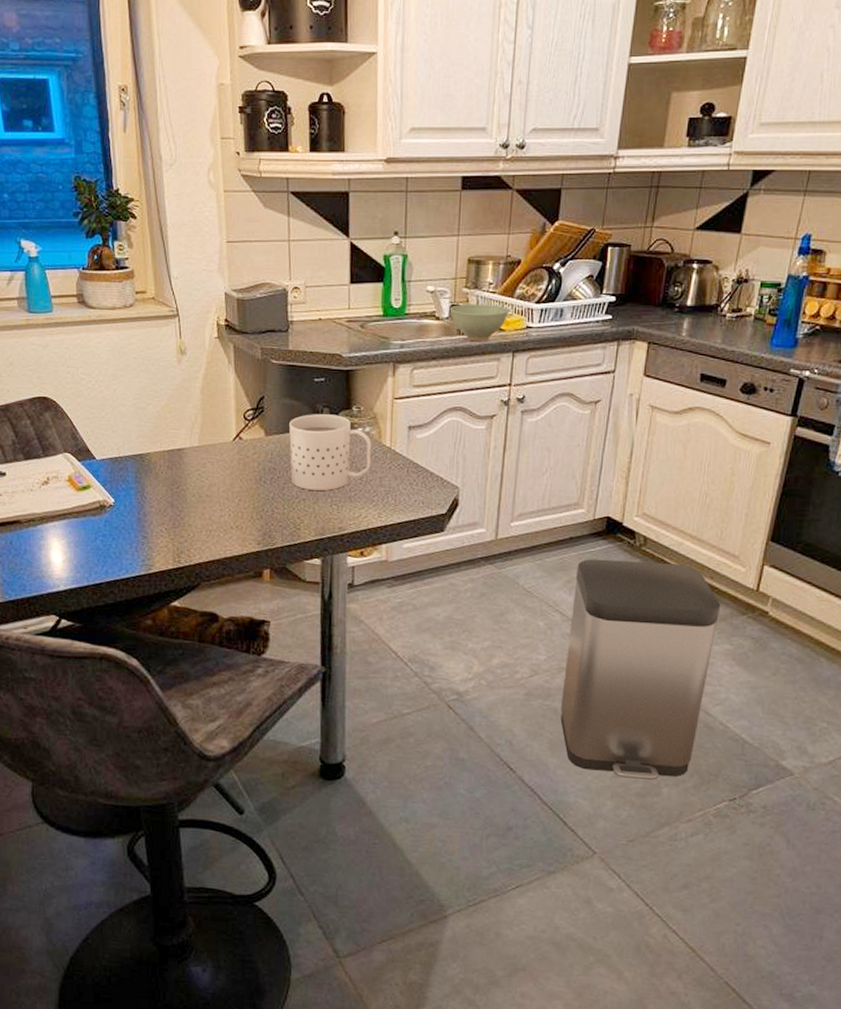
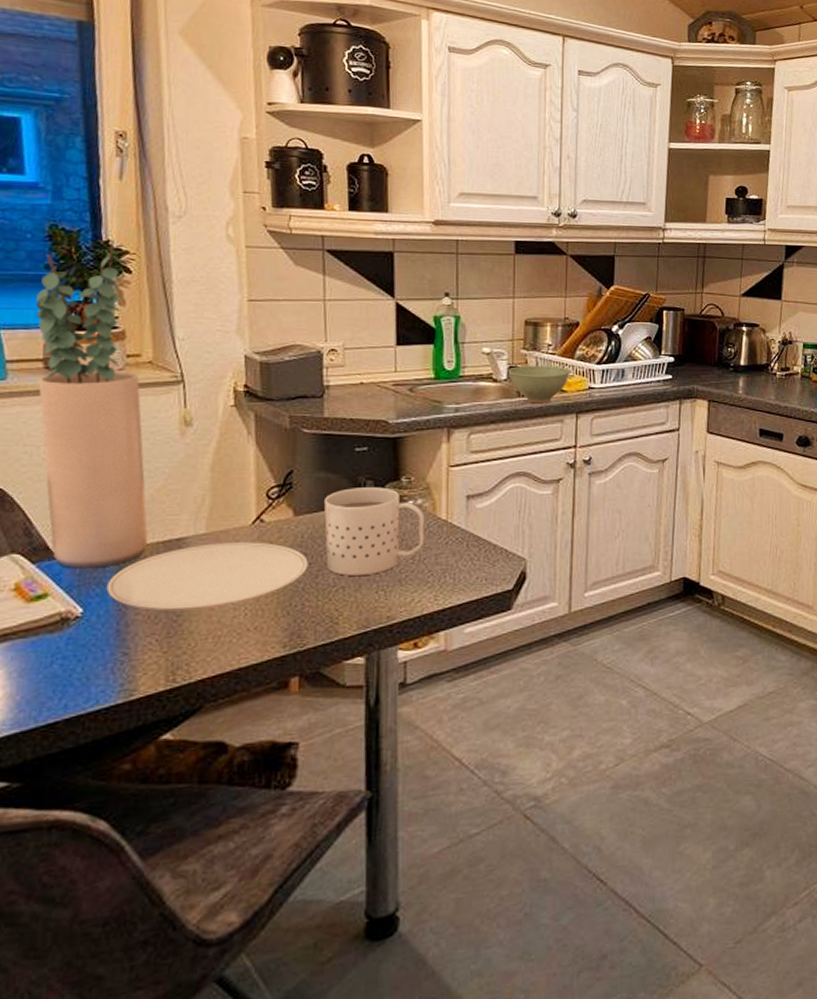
vase: none [69,188,157,468] -> present [36,239,148,569]
plate: none [129,455,276,508] -> present [106,542,308,612]
pedal bin: present [560,559,720,780] -> none [651,620,801,868]

